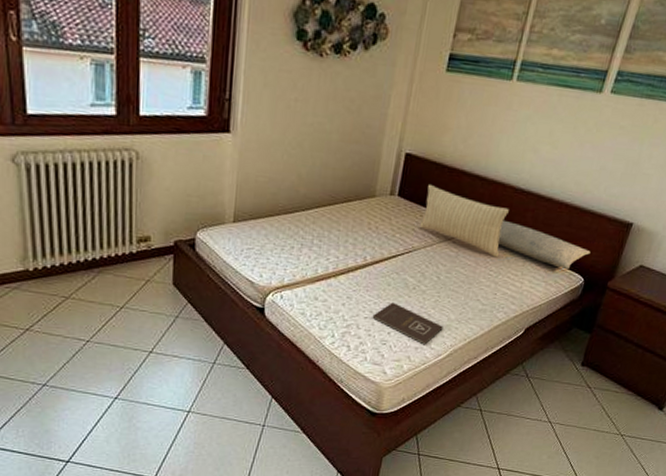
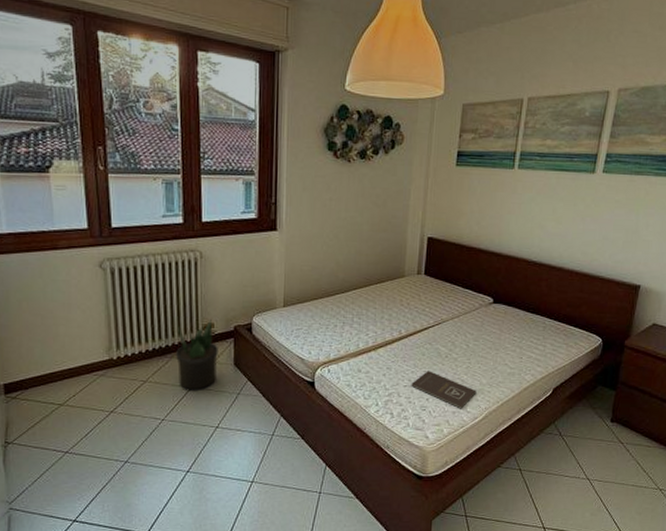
planter: none [104,232,155,311] -> present [175,320,218,390]
pillow: present [419,185,509,258] -> none [446,263,525,324]
pillow: present [497,219,591,270] -> none [518,290,604,332]

